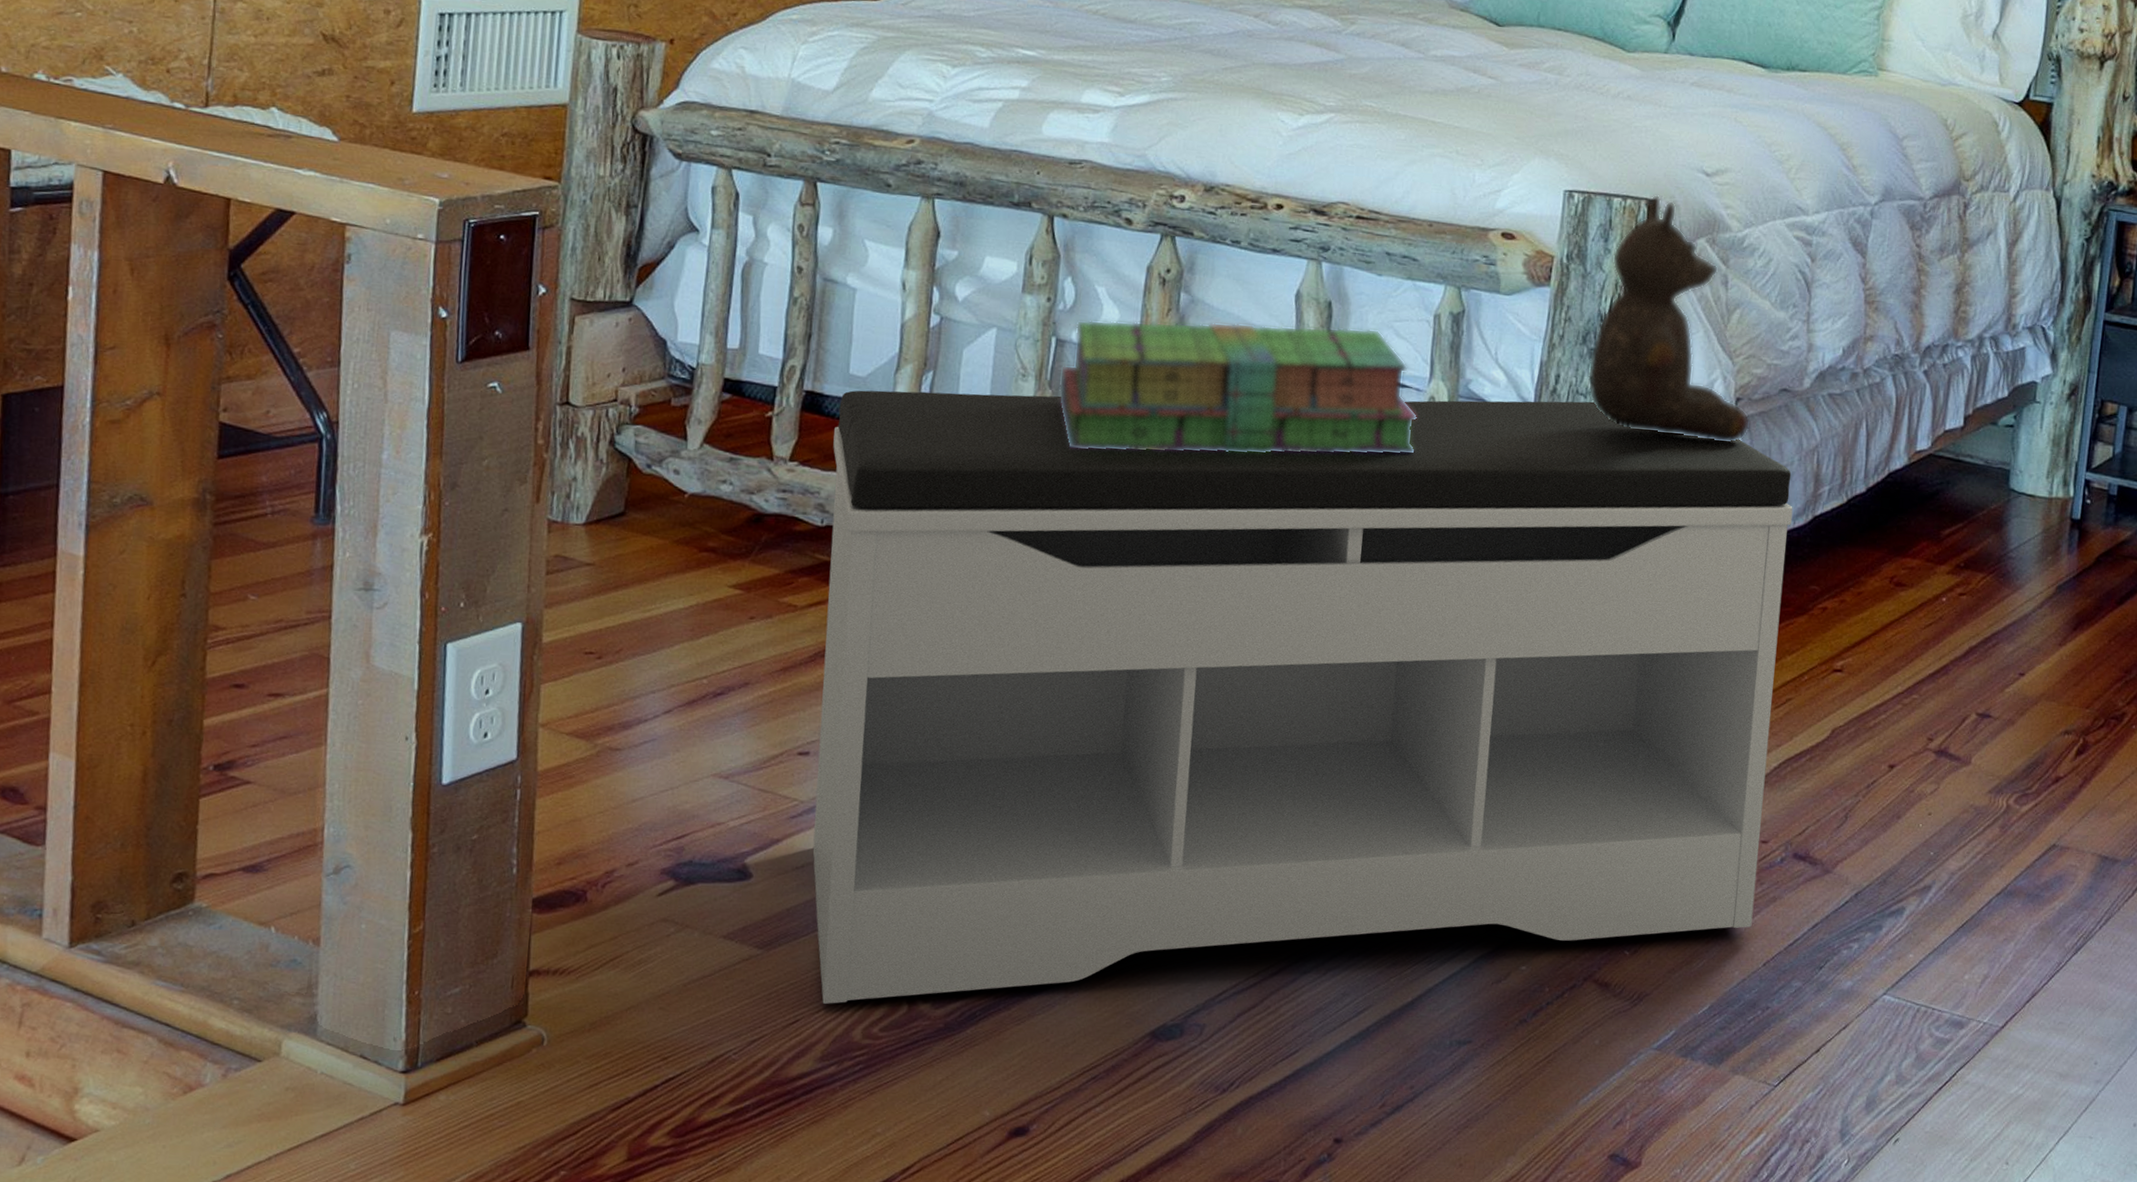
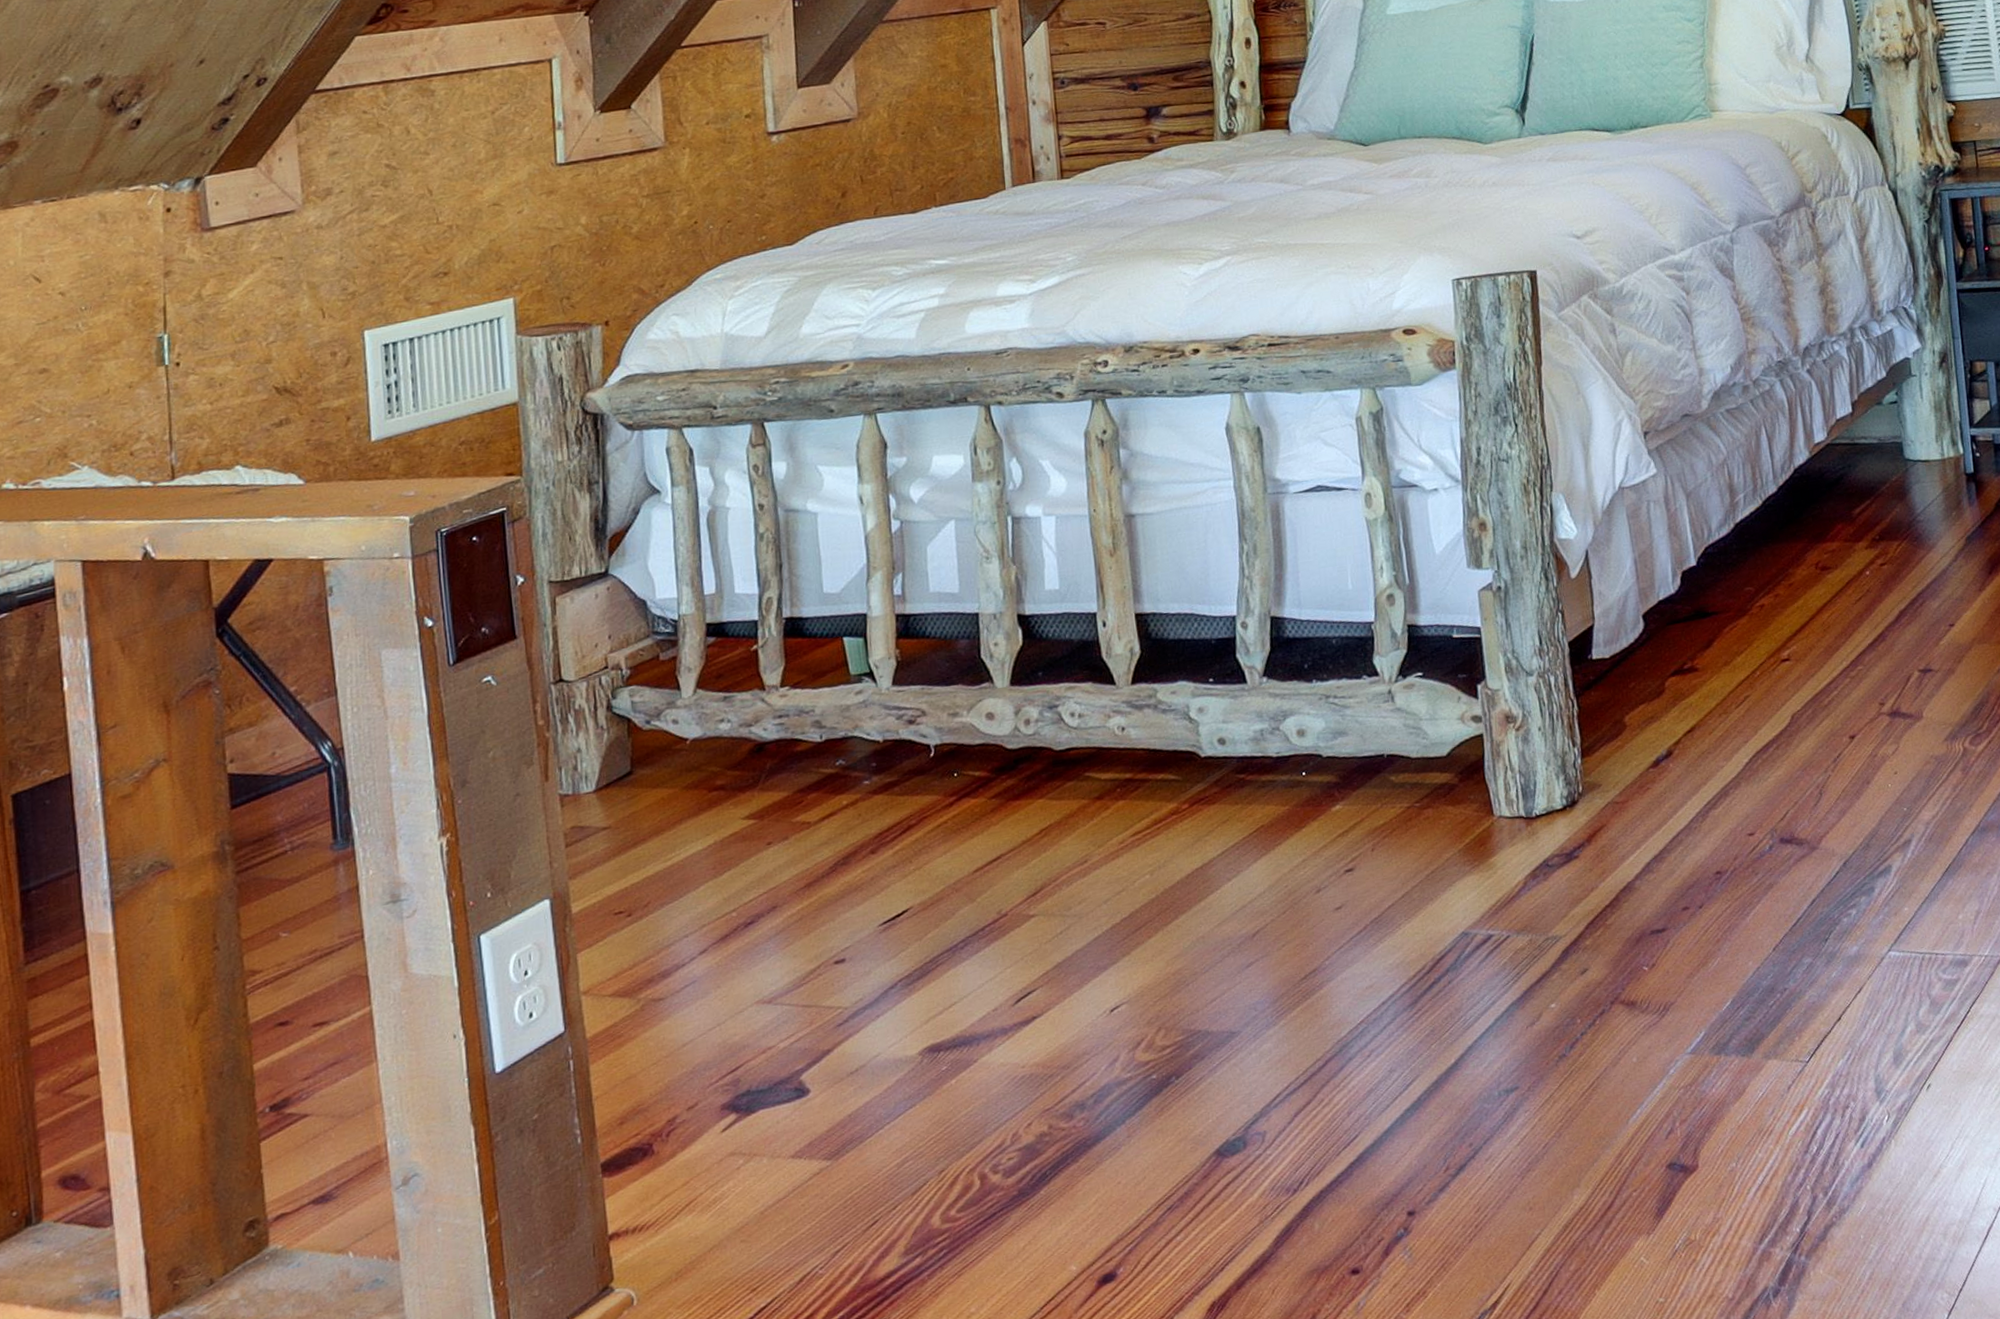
bench: present [812,390,1793,1004] -> none [818,464,1755,1199]
stack of books: present [1058,320,1417,453] -> none [1020,443,1362,616]
stuffed bear: present [1587,194,1751,442] -> none [1504,265,1662,482]

